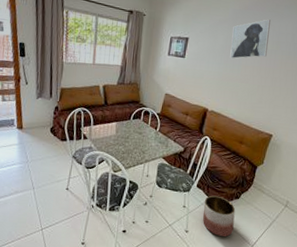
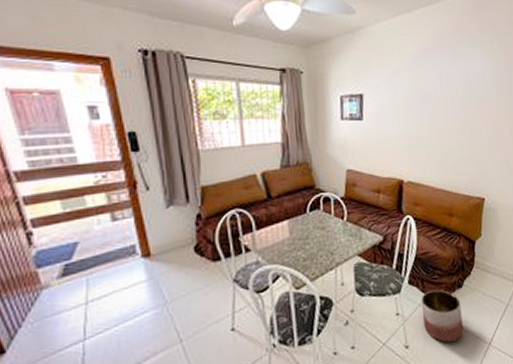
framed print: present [230,19,271,59] -> none [414,60,459,113]

